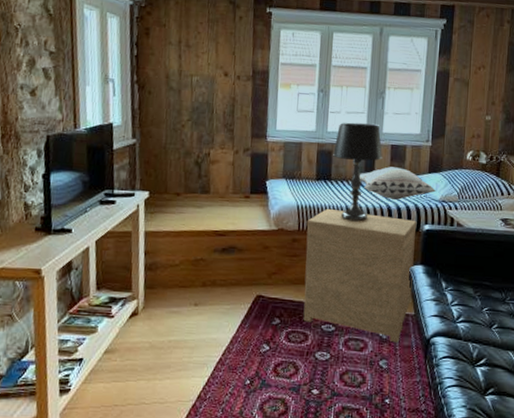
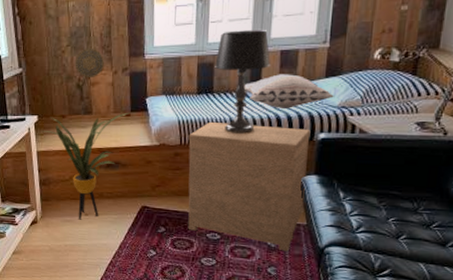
house plant: none [153,194,250,311] -> present [42,112,131,220]
decorative plate: none [194,124,227,156] -> present [75,48,105,79]

